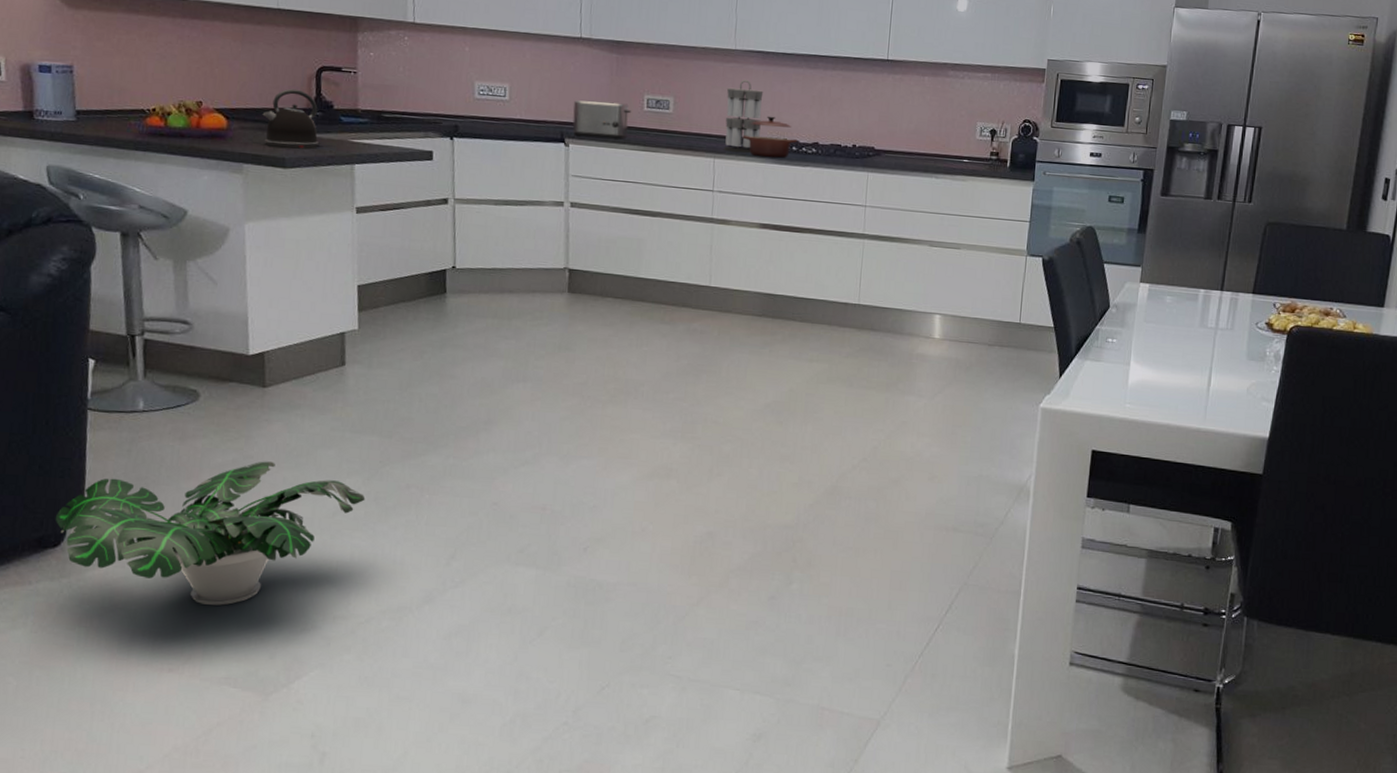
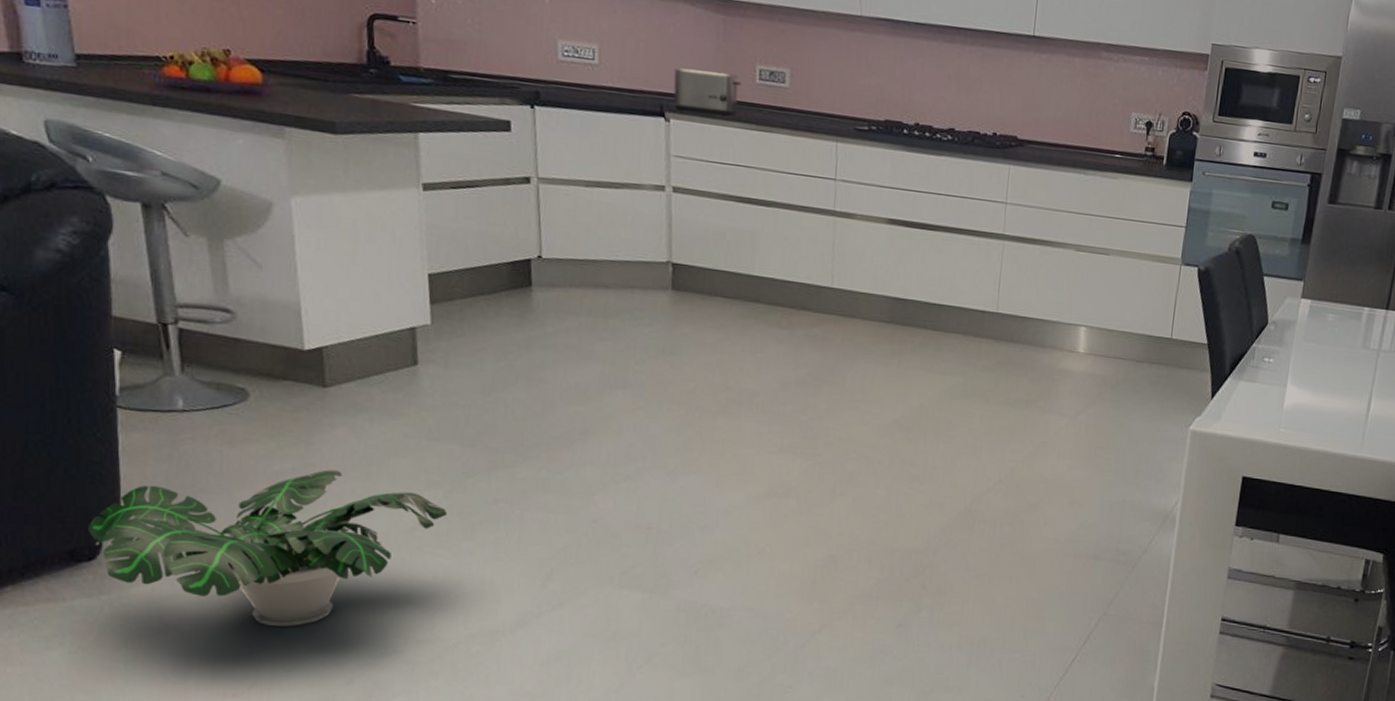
kettle: present [262,88,321,150] -> none [304,38,377,114]
spice rack: present [723,80,764,154] -> none [847,52,893,138]
saucepan: present [742,116,798,159] -> none [868,95,932,146]

